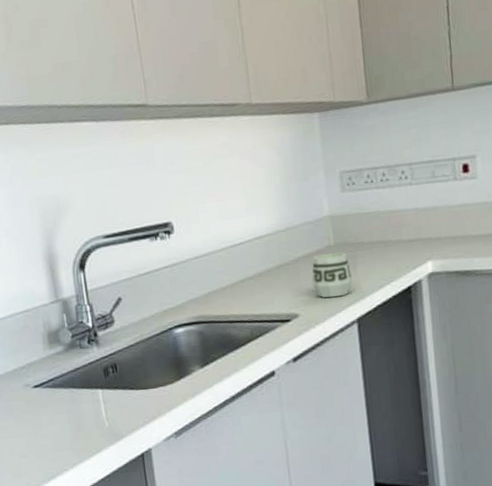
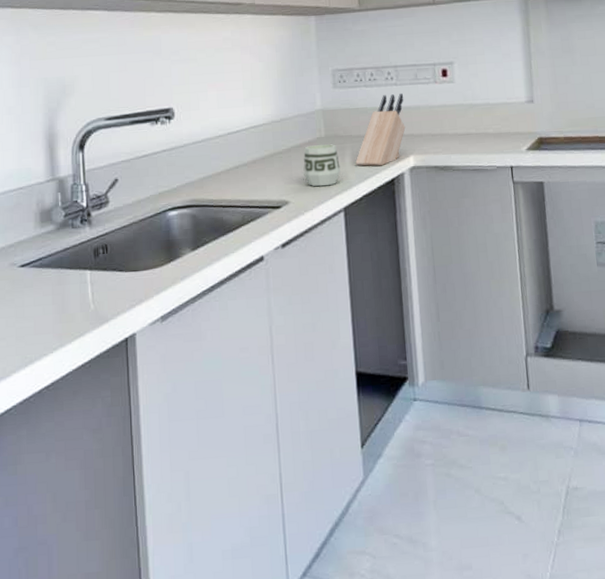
knife block: none [368,193,423,275] -> present [355,93,406,166]

